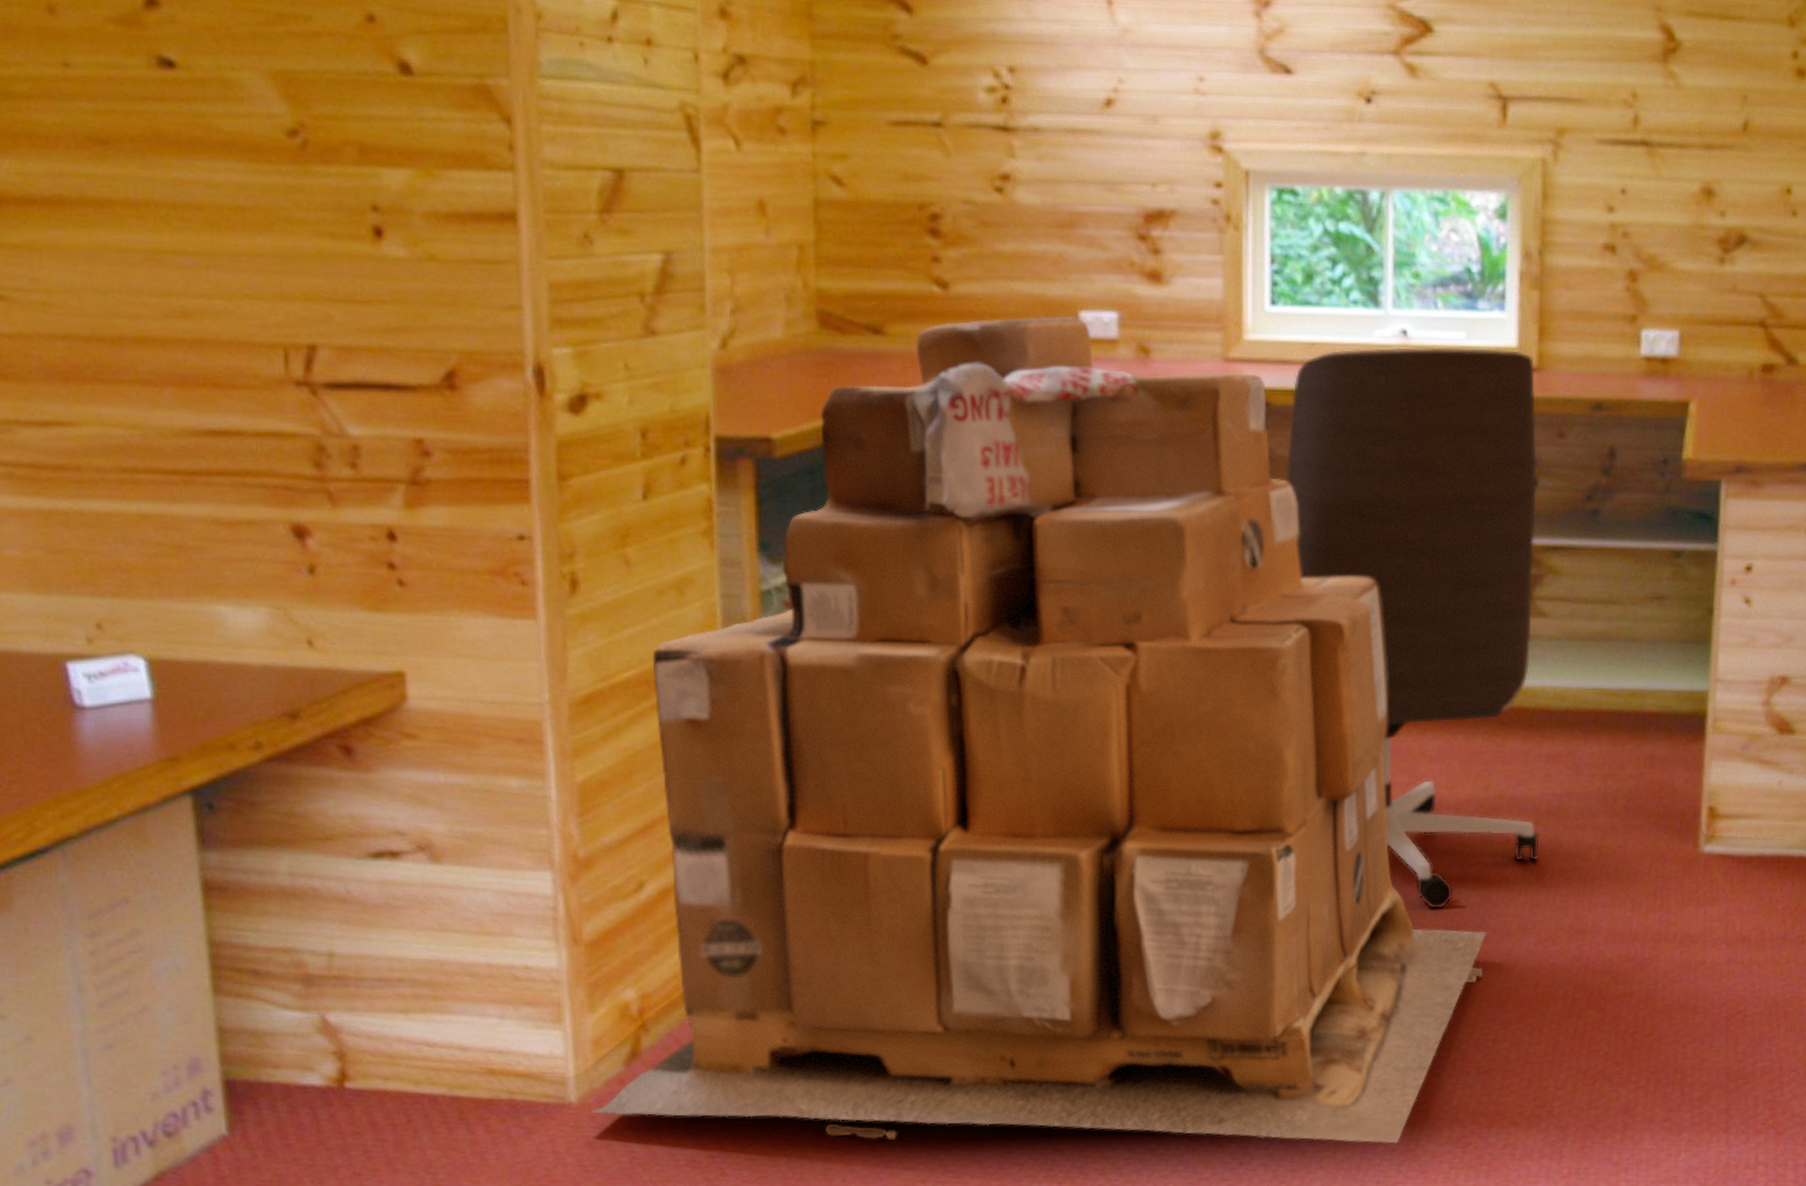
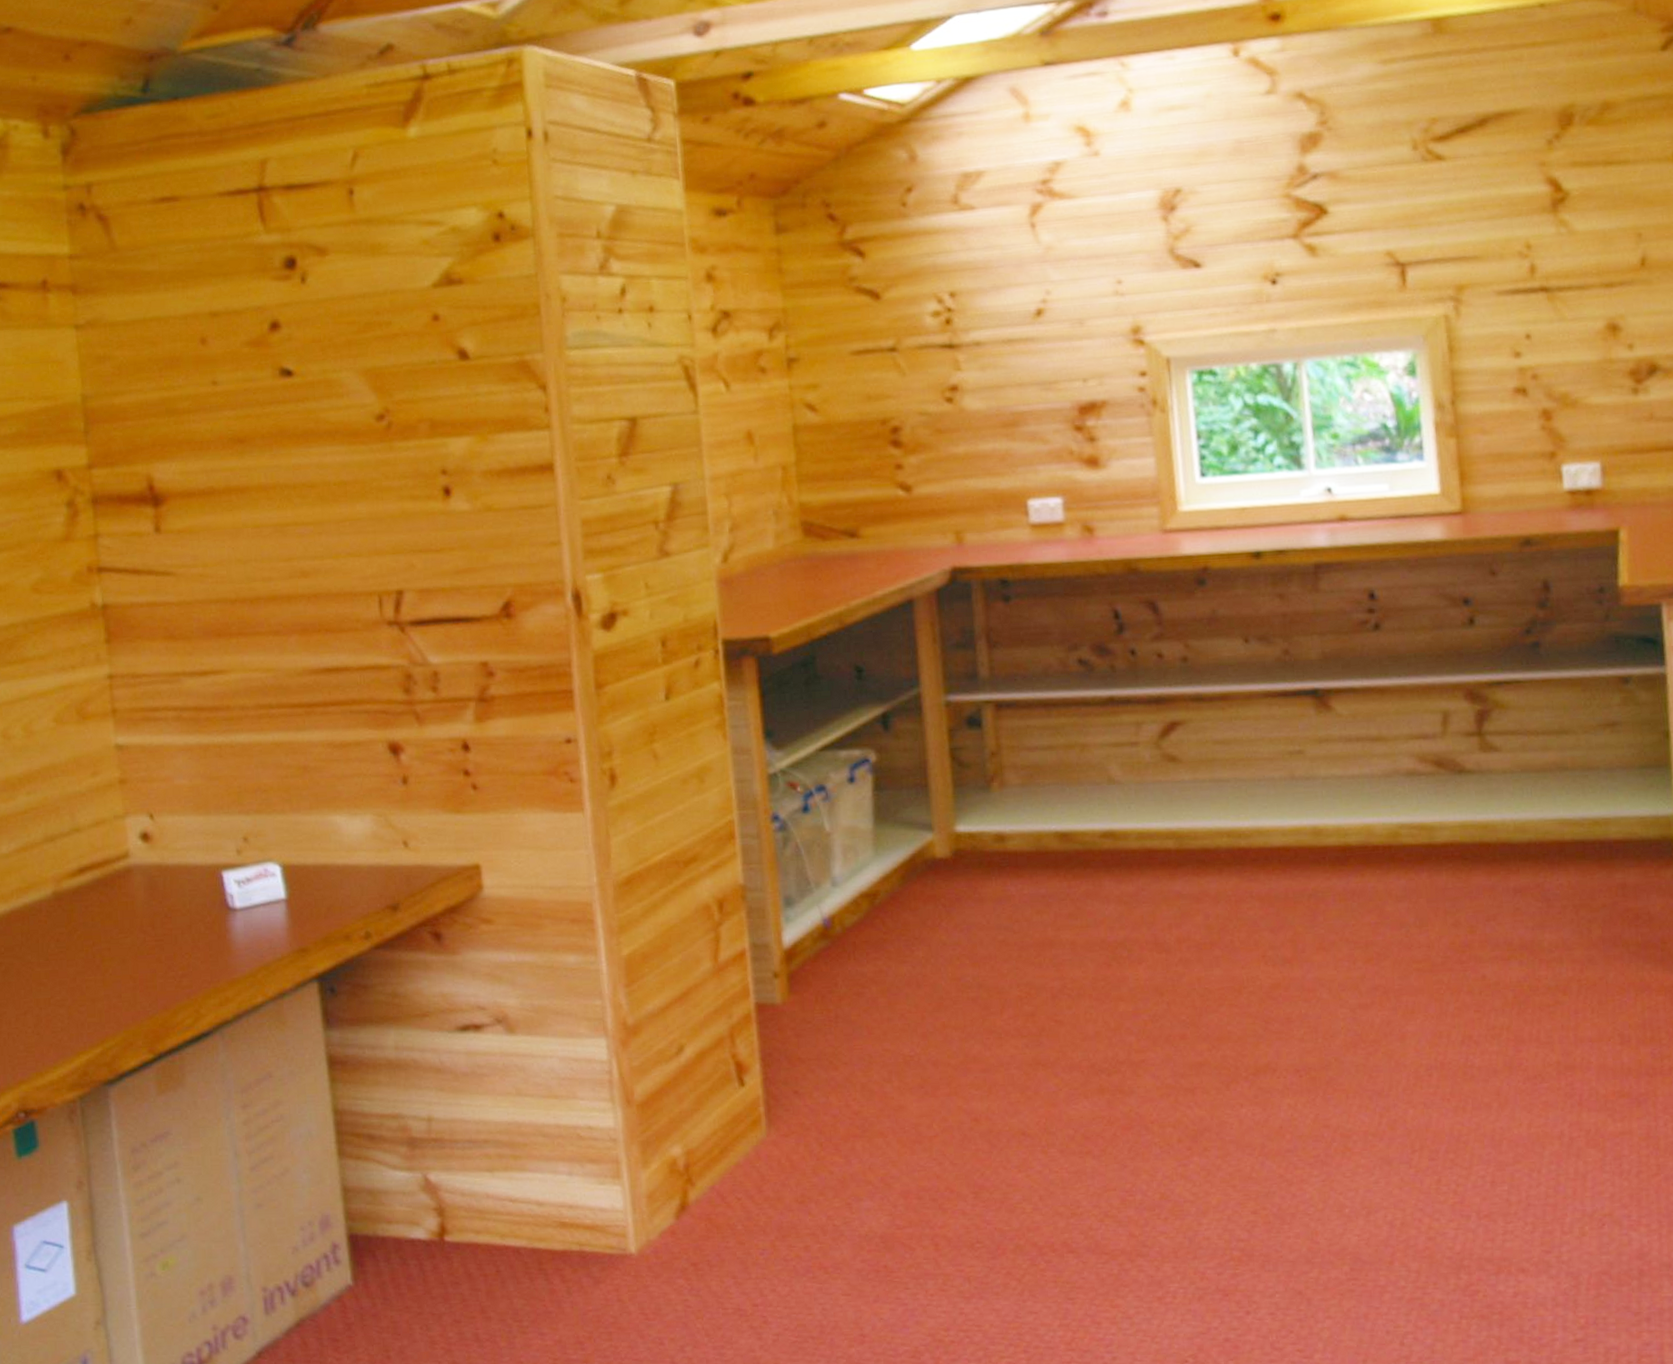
cardboard boxes: present [593,316,1487,1144] -> none [650,505,1474,1292]
office chair: present [1286,347,1540,910] -> none [1228,496,1518,1050]

